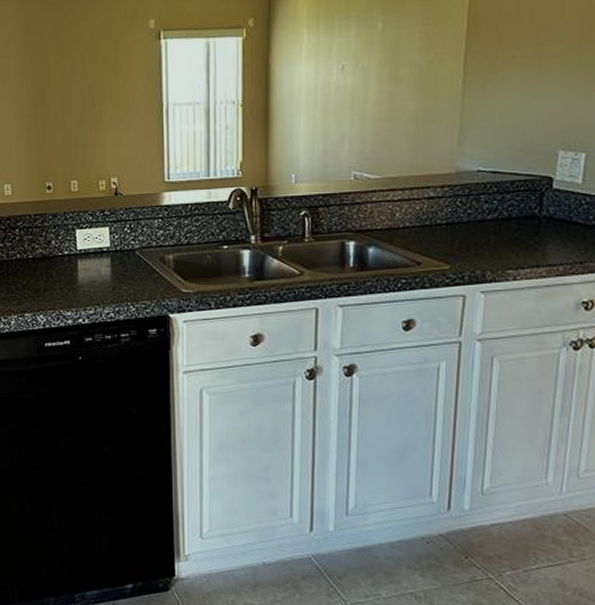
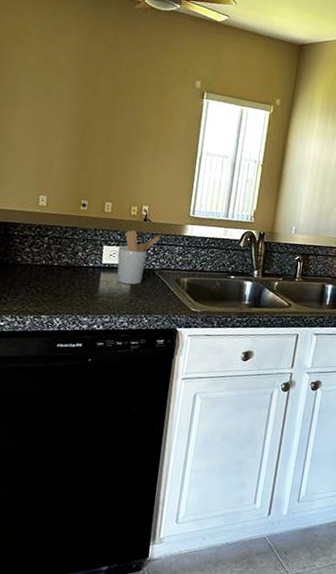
utensil holder: none [92,208,136,270] -> present [116,230,161,285]

